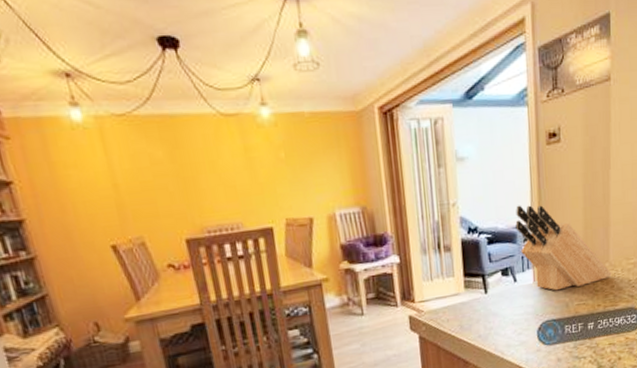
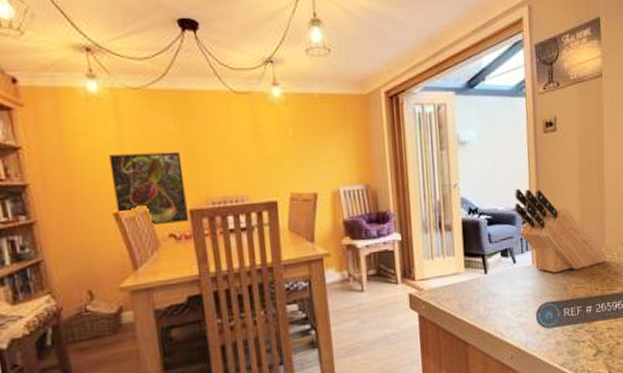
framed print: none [101,180,187,255] -> present [109,151,190,224]

